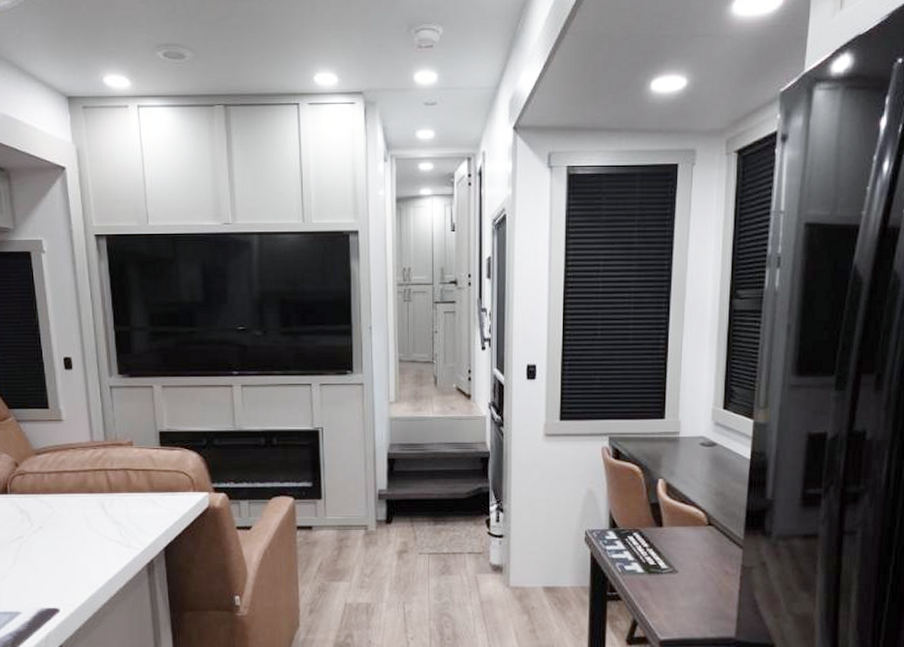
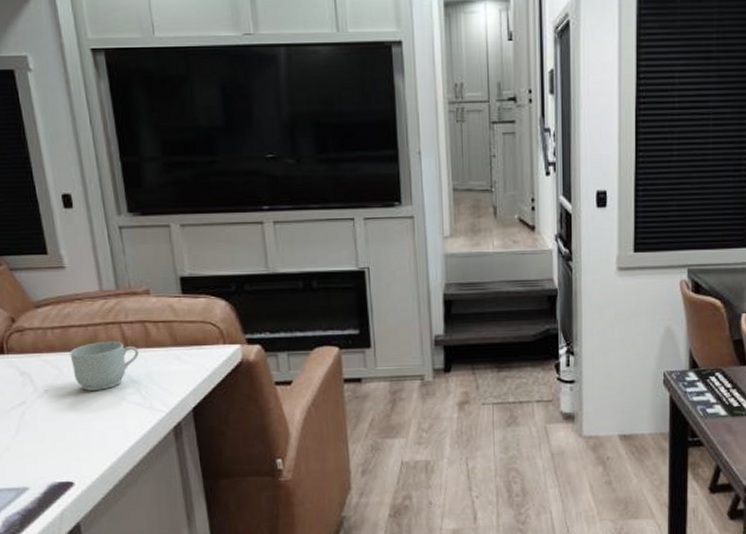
mug: none [62,486,120,528] -> present [69,341,139,391]

